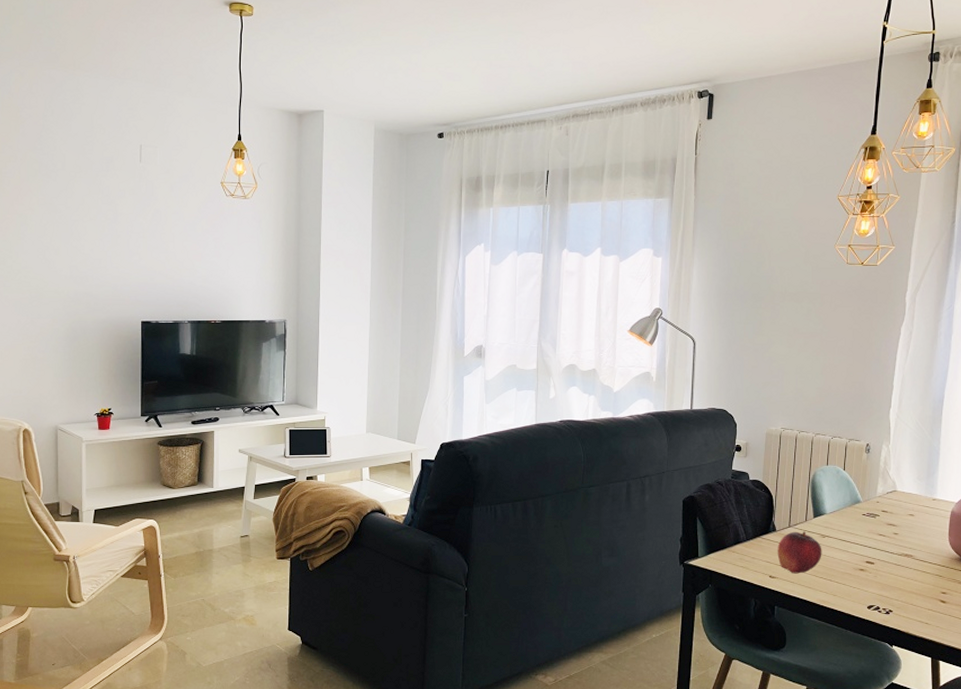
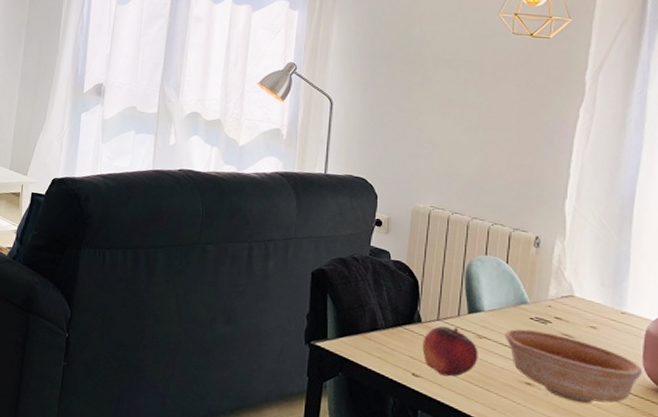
bowl: none [843,524,949,579] -> present [504,328,643,404]

